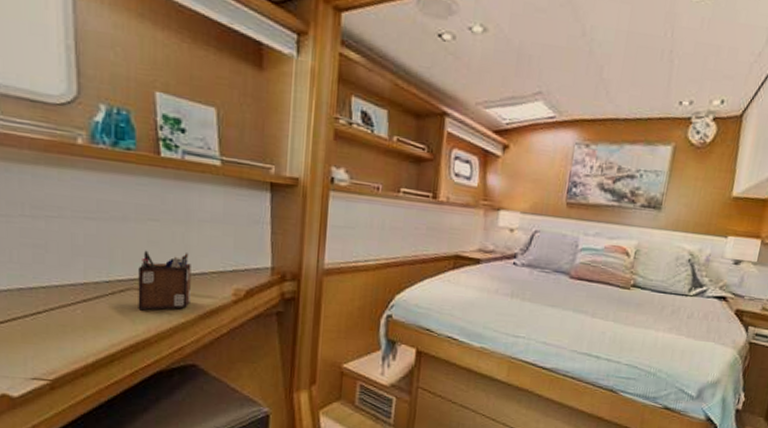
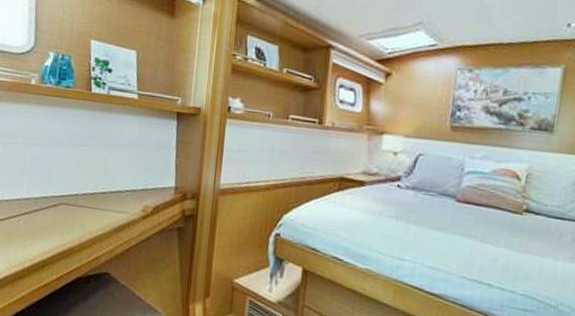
desk organizer: present [138,250,191,311] -> none [66,171,110,223]

